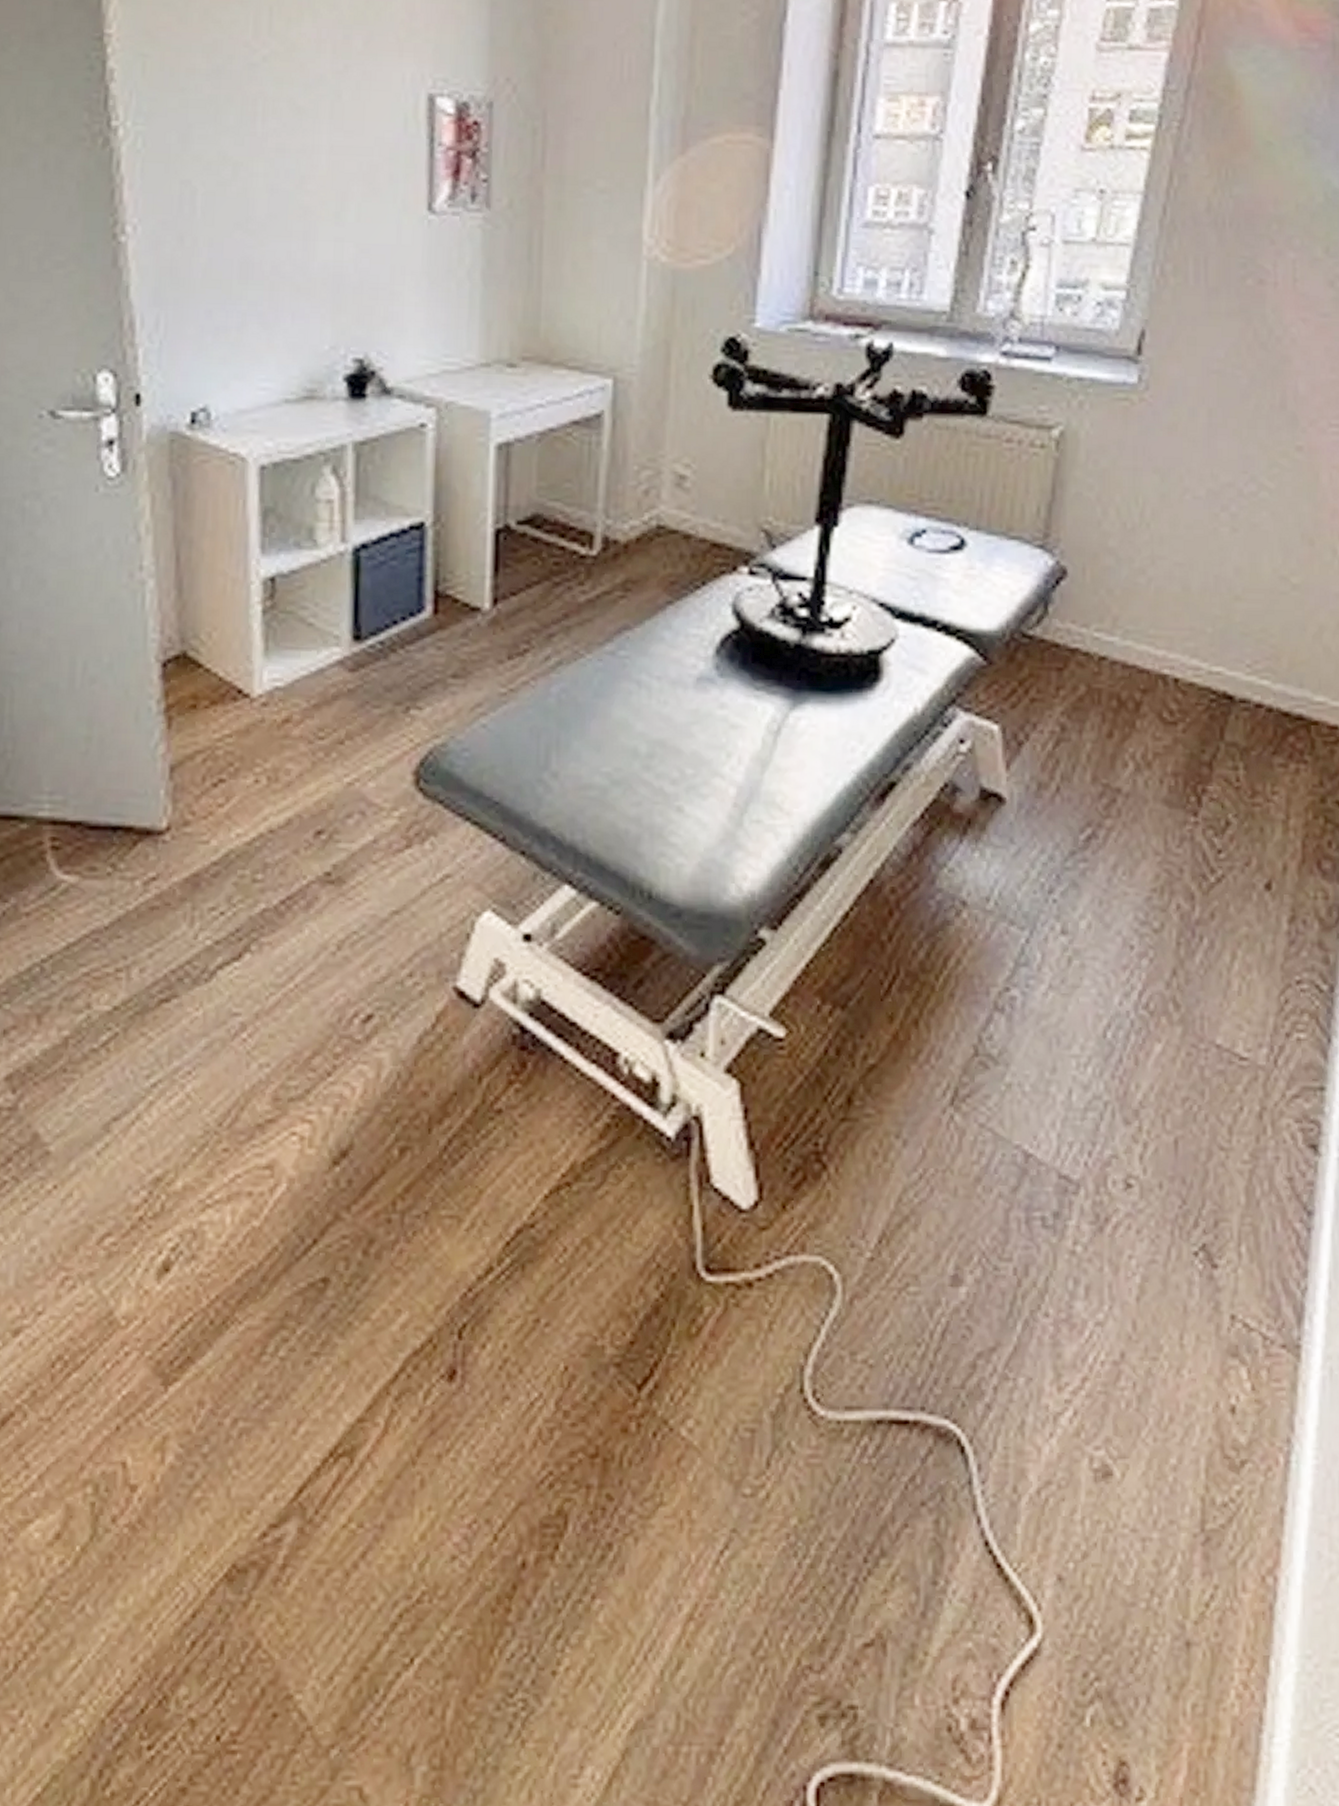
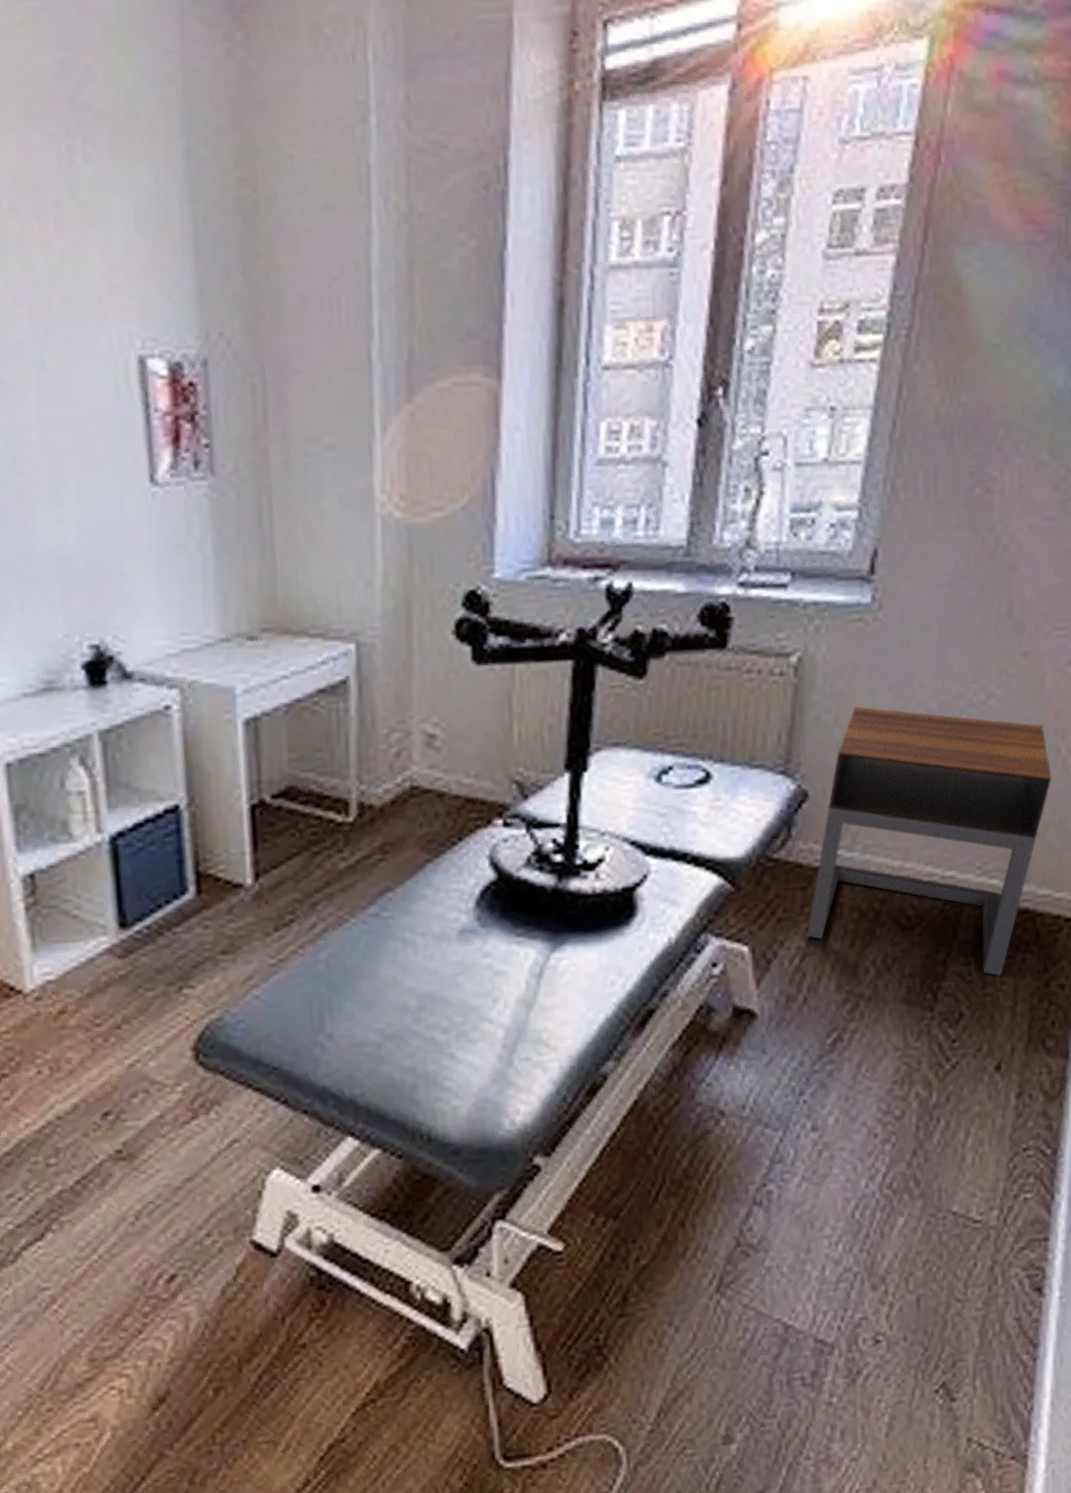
nightstand: none [1062,486,1328,786] -> present [807,706,1052,977]

